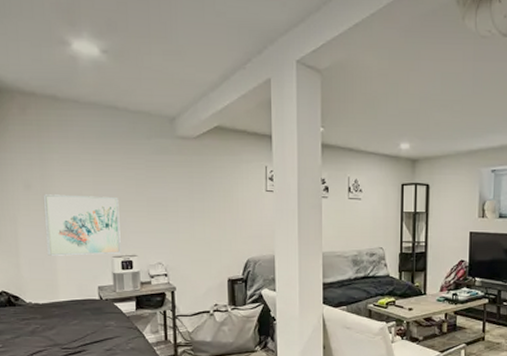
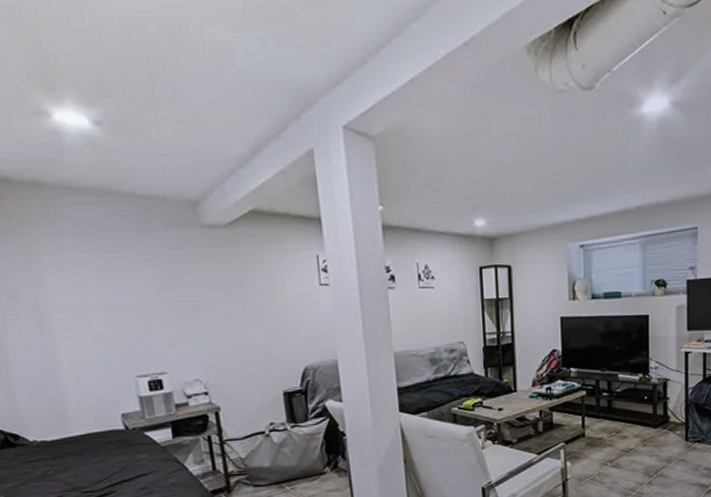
wall art: present [44,194,121,256] -> none [37,303,147,382]

